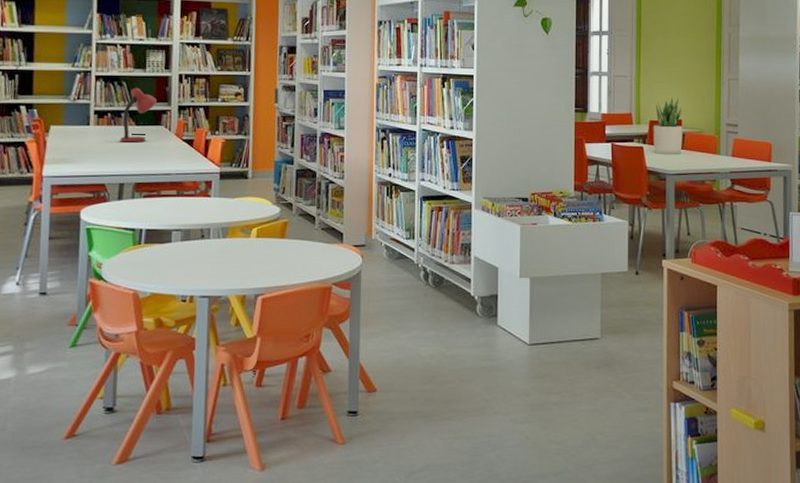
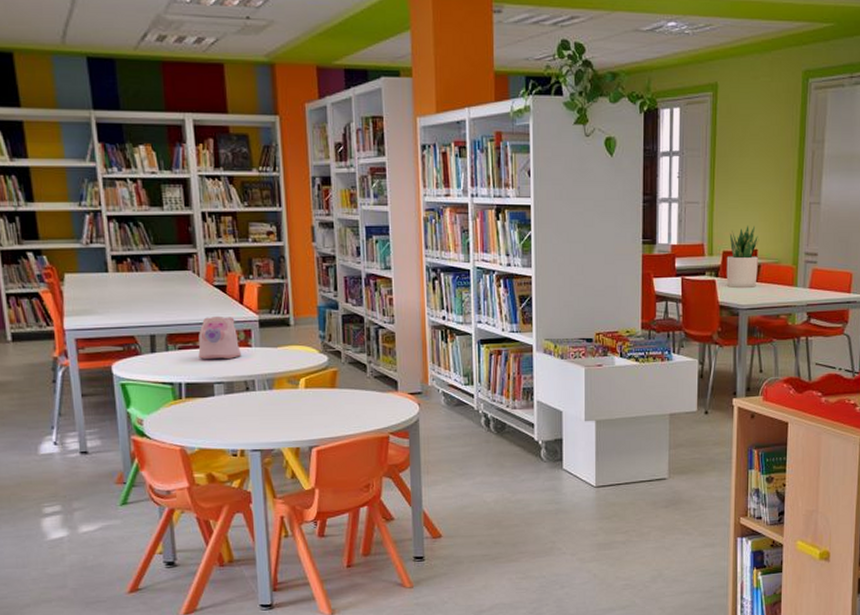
desk lamp: present [120,87,157,143] -> none [144,228,180,290]
plush toy: none [161,167,200,208] -> present [198,315,241,360]

